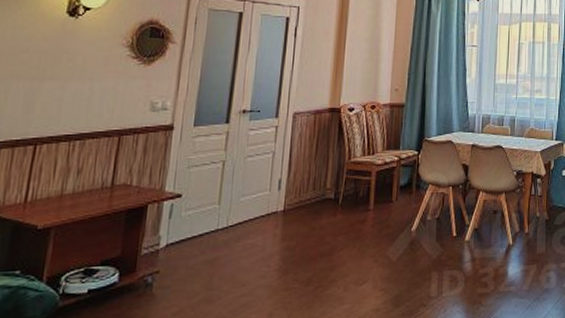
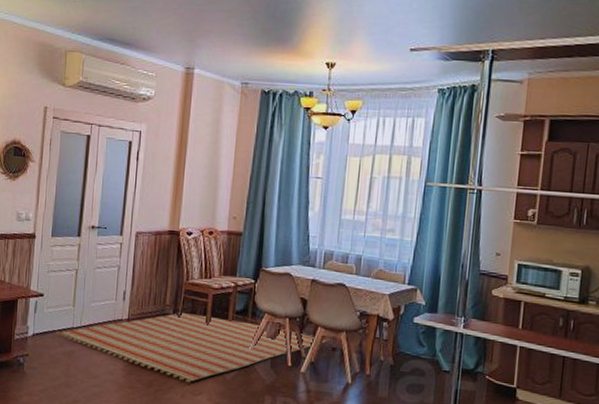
rug: none [194,187,491,273] -> present [55,310,330,383]

